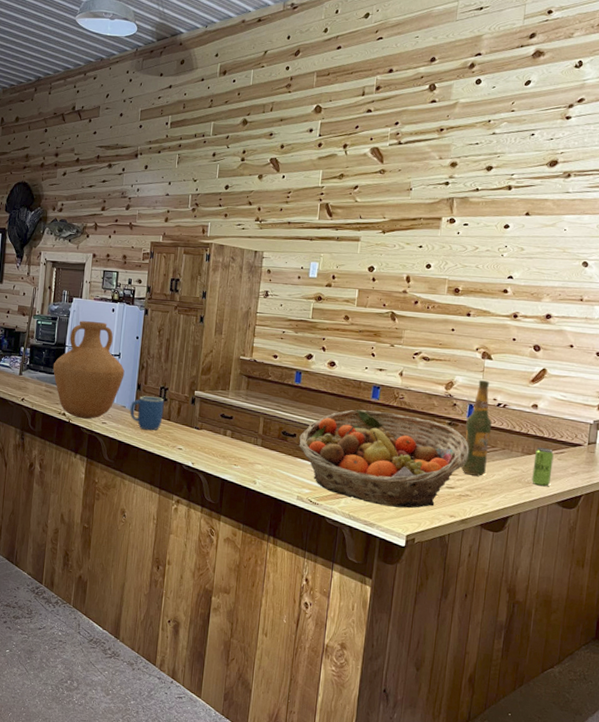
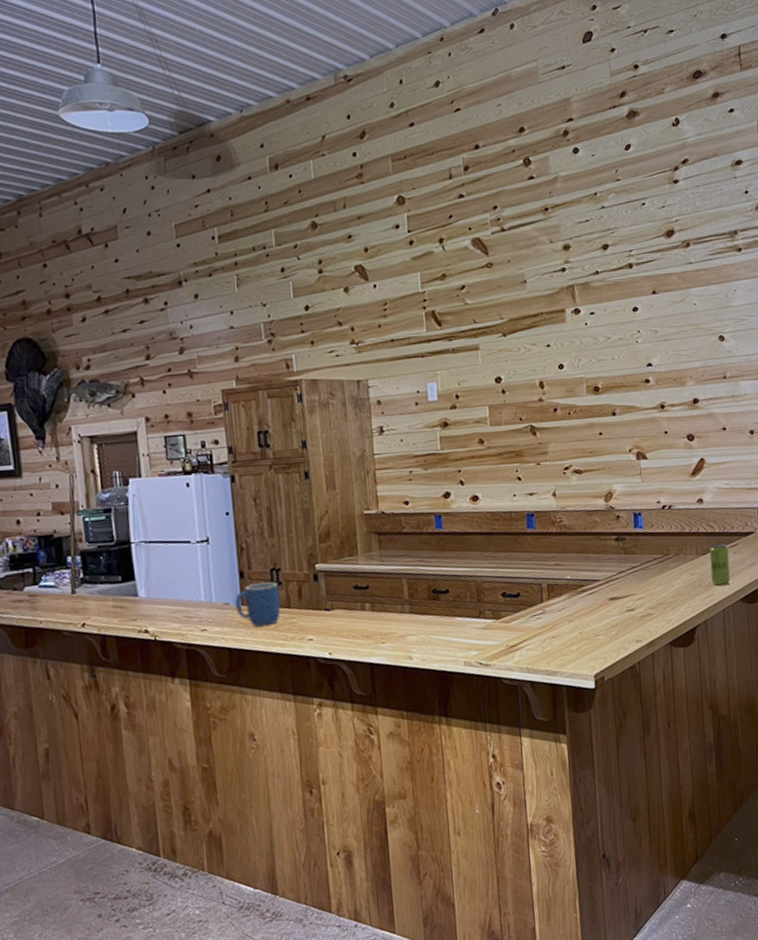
vase: present [53,321,125,420] -> none [119,503,220,632]
fruit basket: present [299,409,470,509] -> none [453,540,643,649]
beer bottle: present [461,380,492,476] -> none [633,483,664,591]

